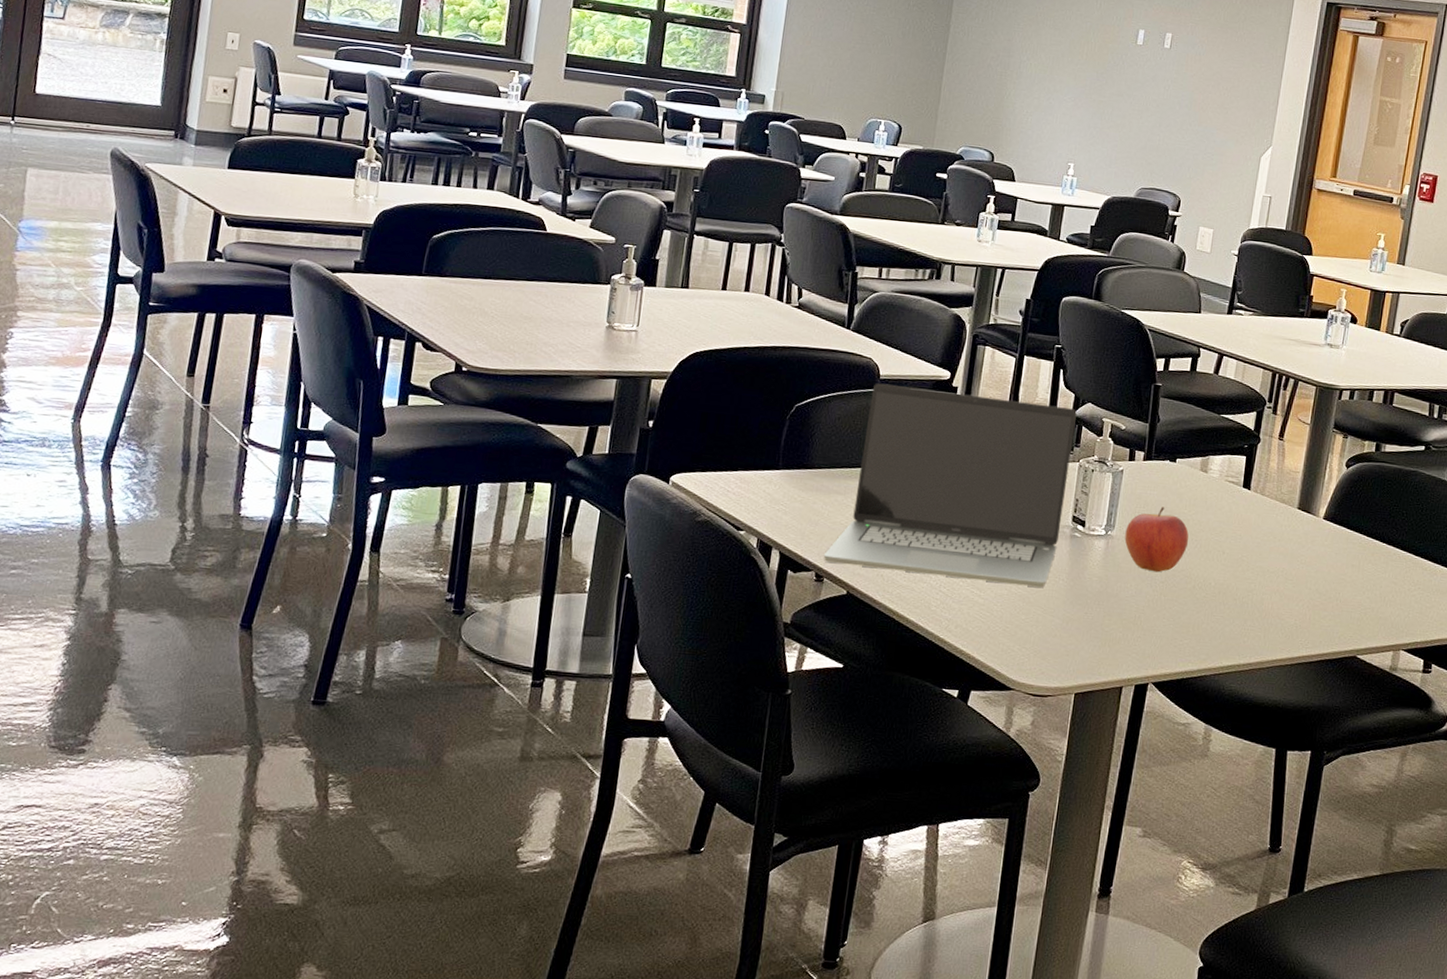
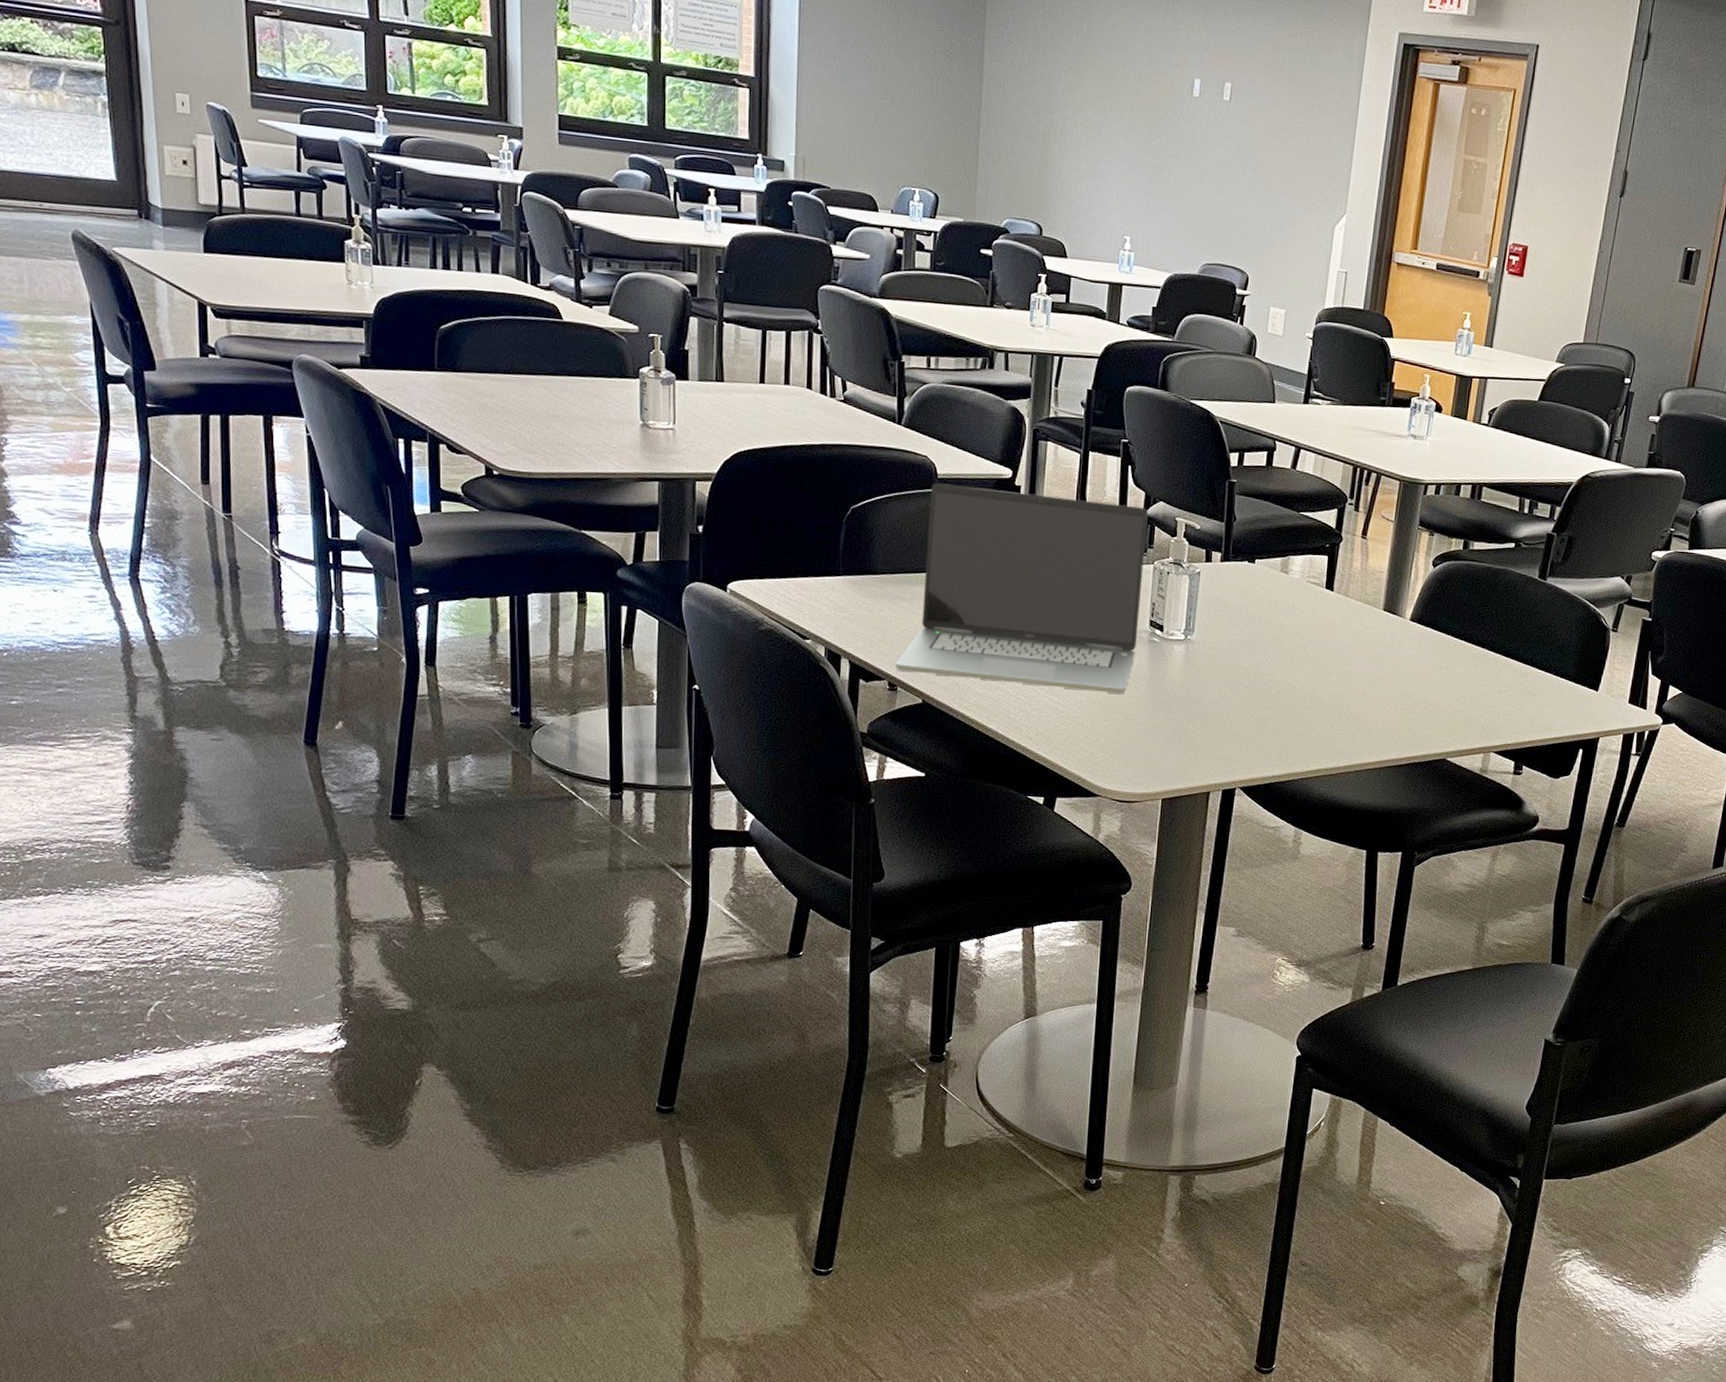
apple: present [1124,507,1189,573] -> none [1205,610,1272,677]

